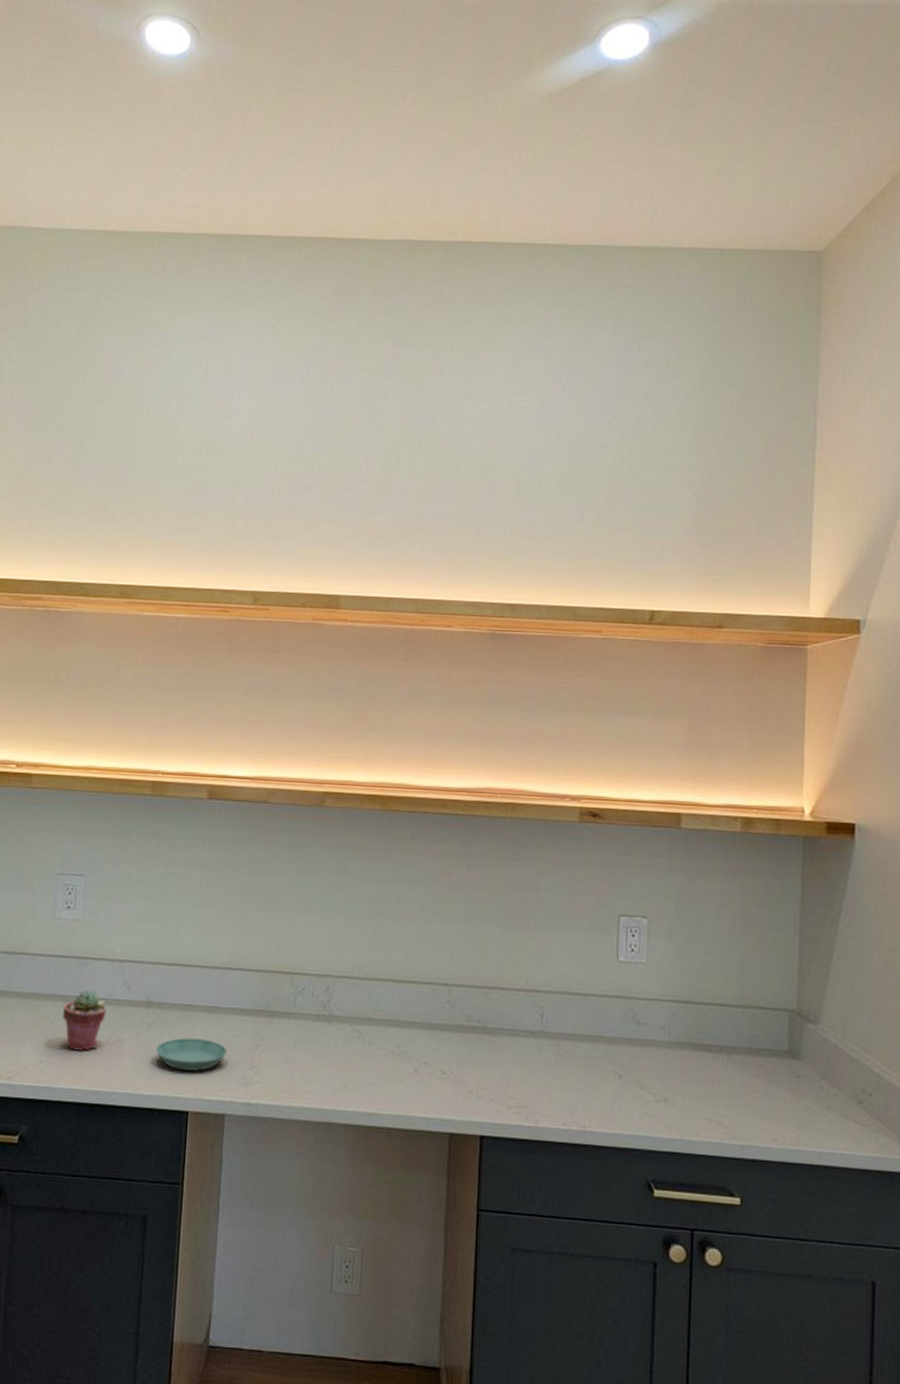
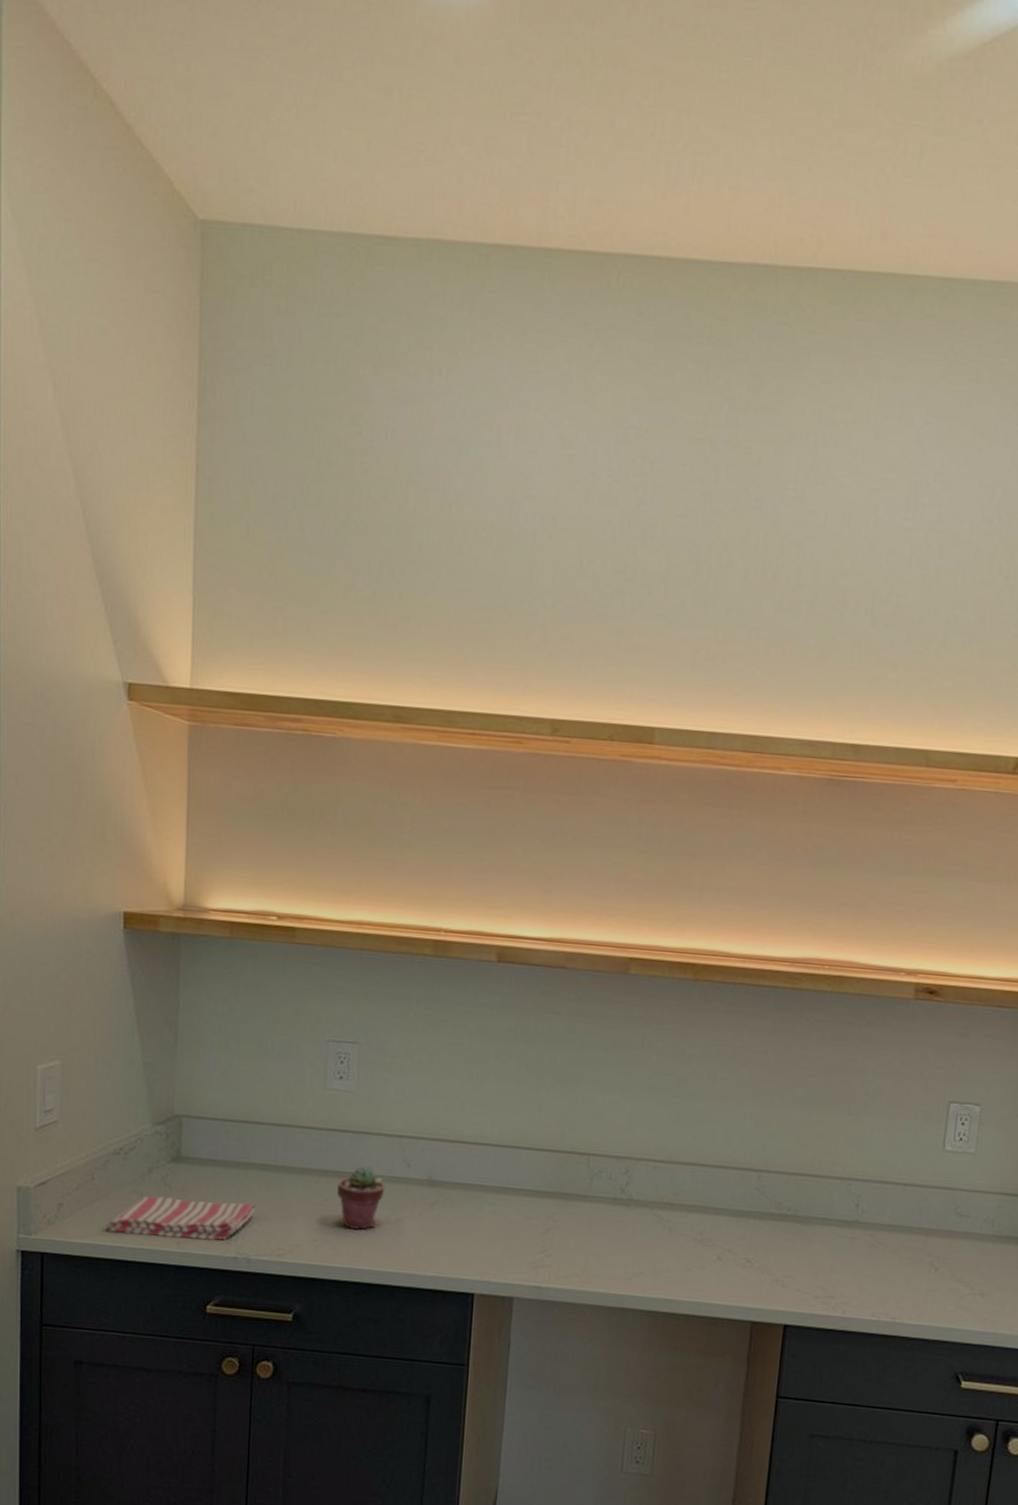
saucer: present [156,1037,227,1071] -> none [439,1218,517,1253]

